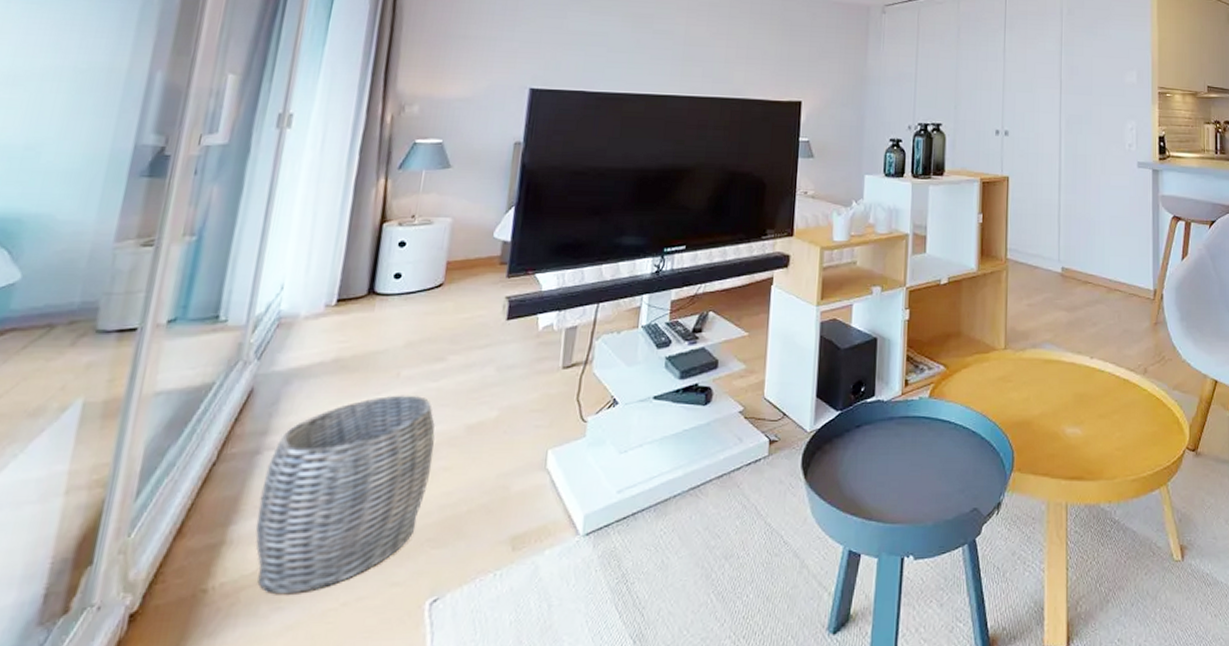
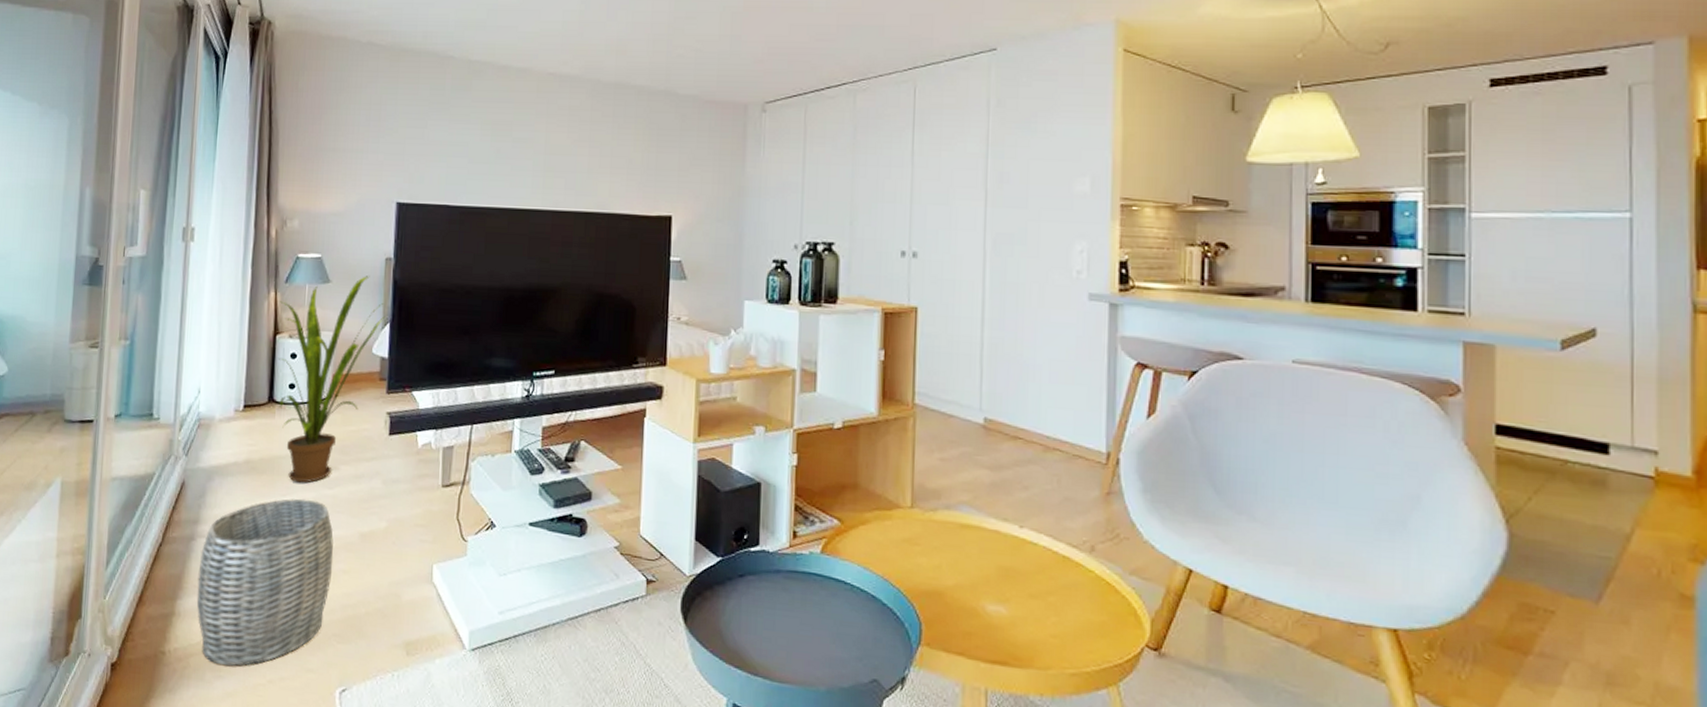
house plant: none [380,160,510,378] -> present [278,276,385,483]

